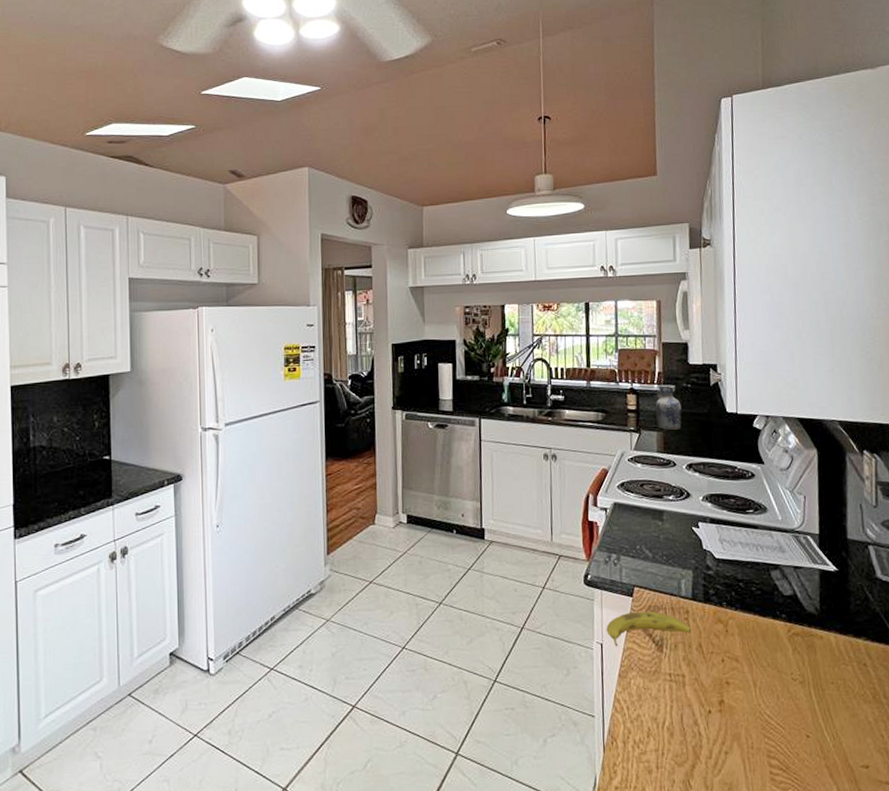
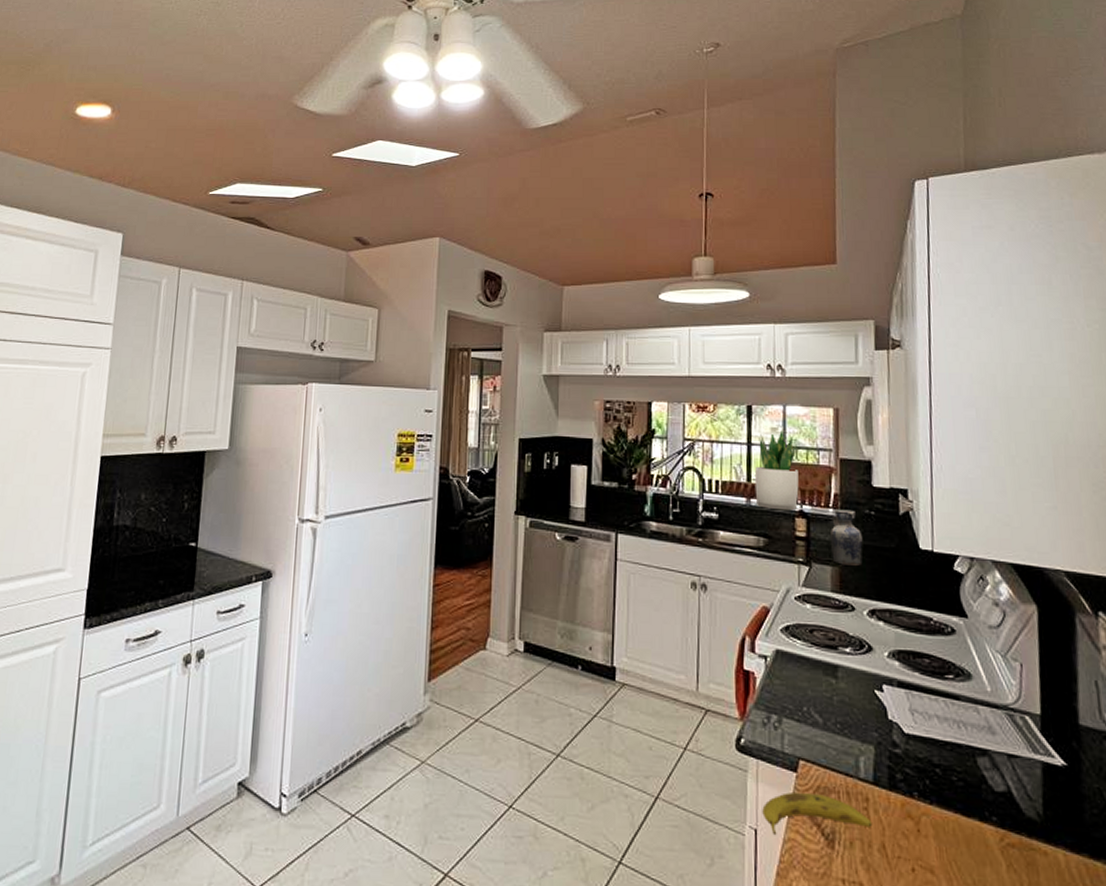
planter: none [593,321,630,389] -> present [754,429,799,511]

